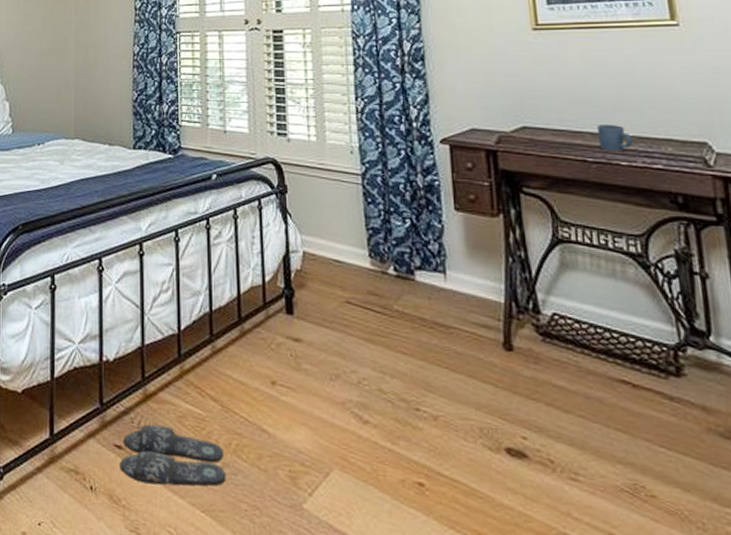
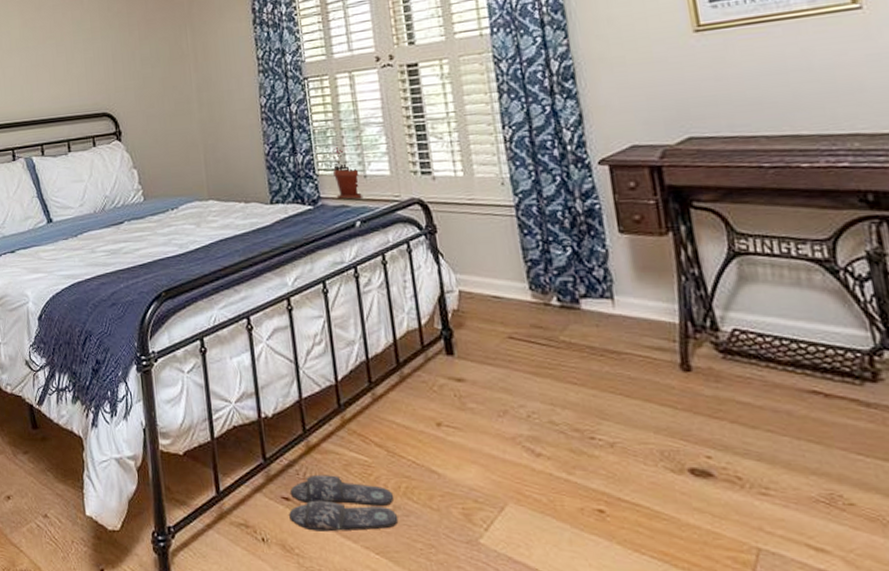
potted plant: none [192,101,222,153] -> present [328,147,363,200]
mug: present [597,125,633,152] -> none [773,125,814,155]

